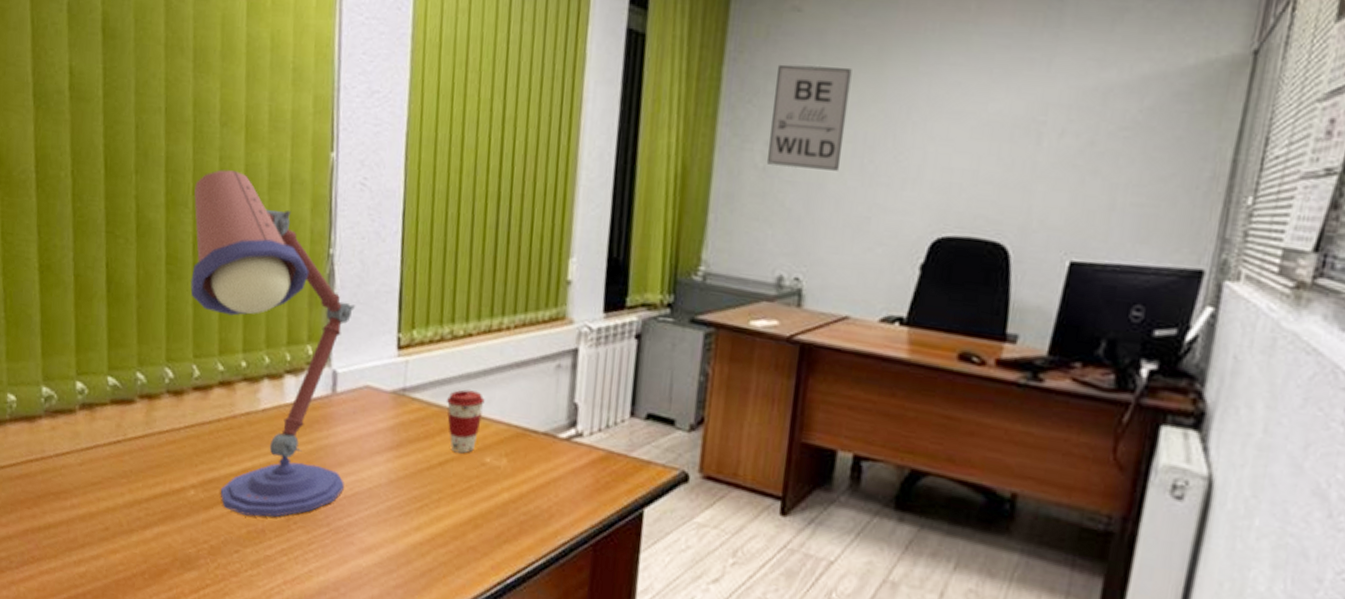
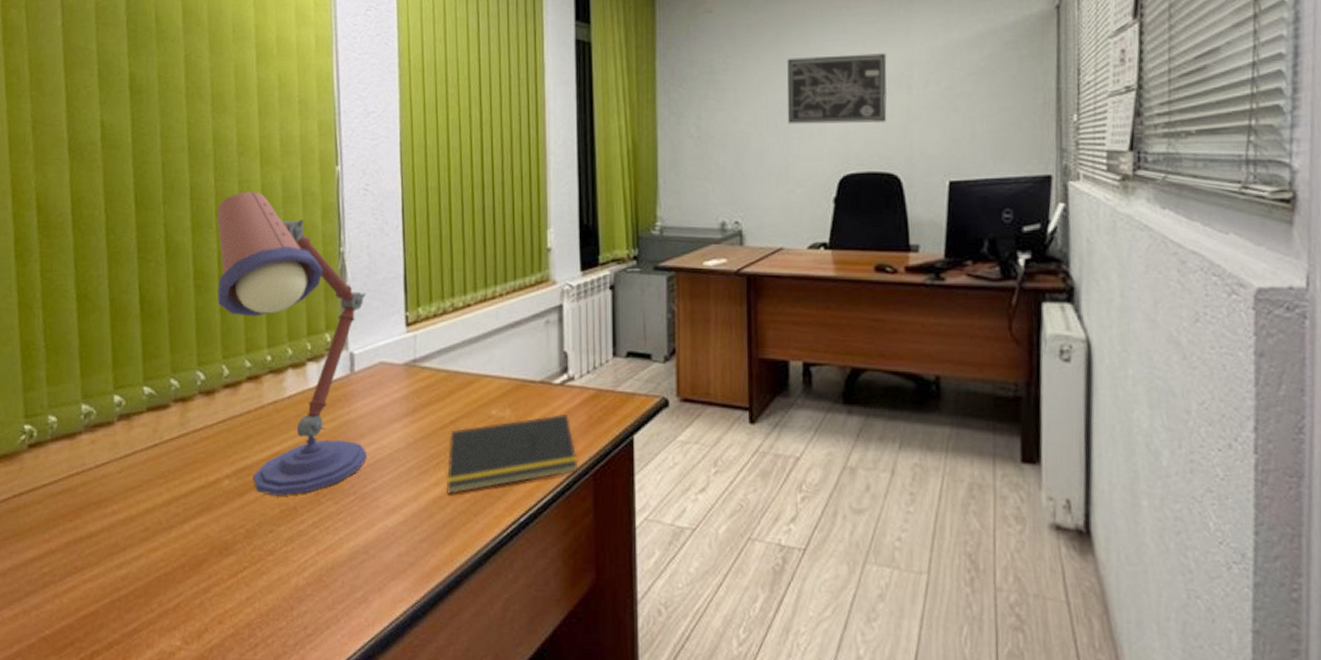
notepad: none [427,471,578,543] -> present [446,414,579,494]
coffee cup: present [446,389,485,454] -> none [452,353,486,410]
wall art: present [766,64,852,171] -> none [699,51,759,133]
wall art: none [876,81,1017,179] -> present [786,52,888,124]

